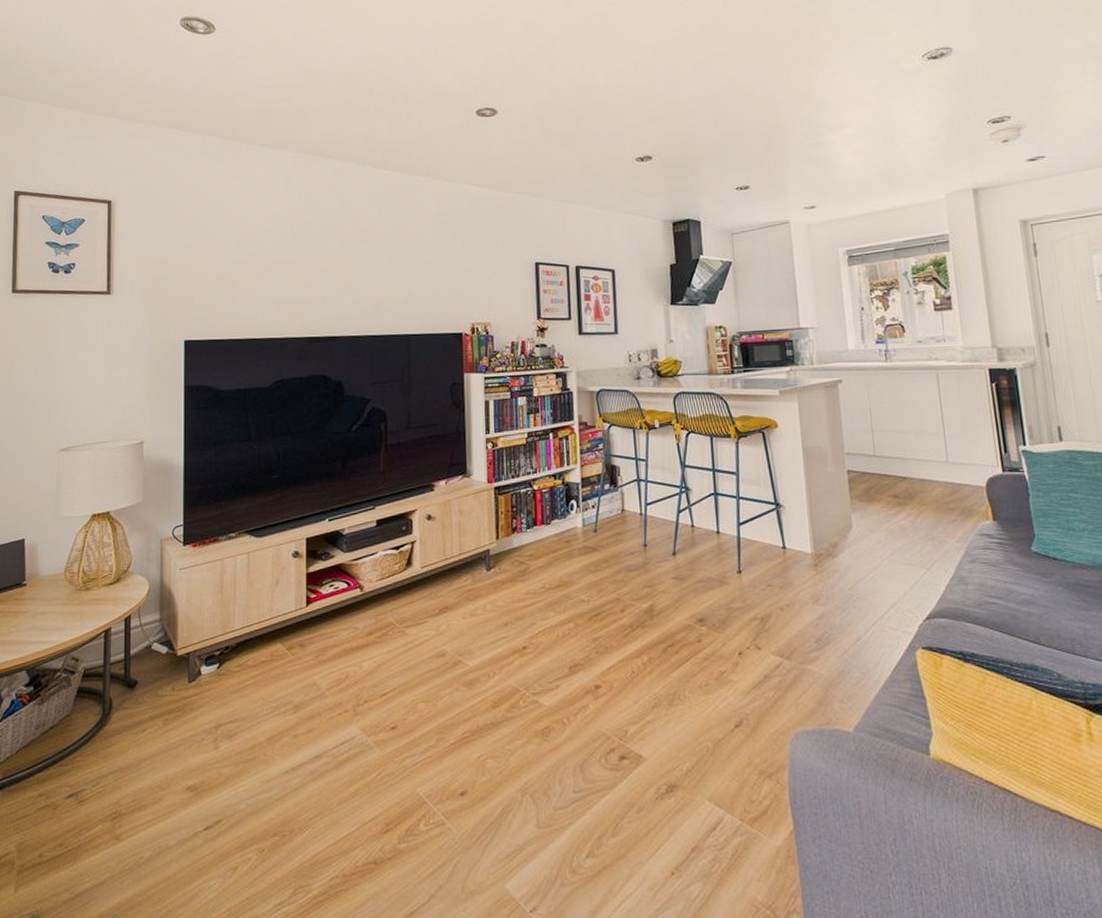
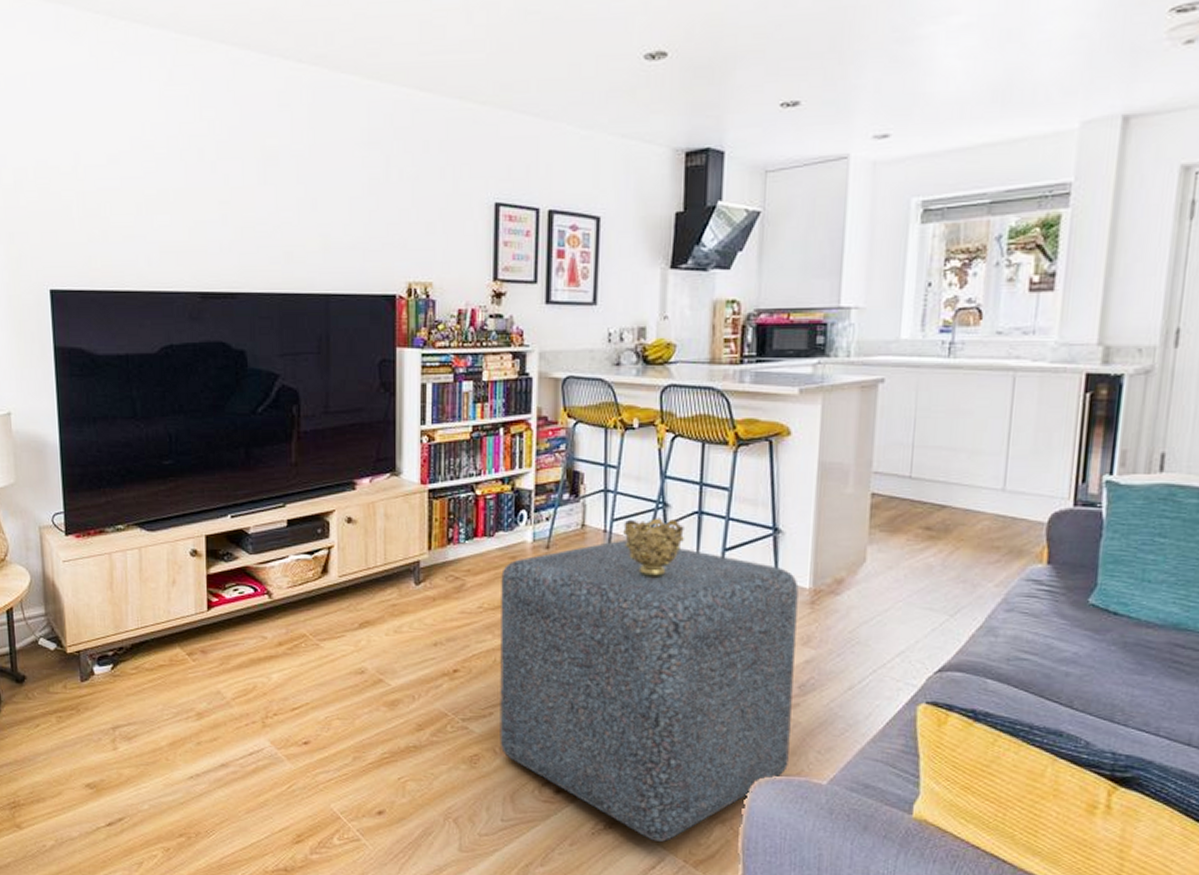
ottoman: none [558,520,818,801] -> present [500,539,799,842]
decorative bowl: none [655,500,705,553] -> present [623,518,684,579]

